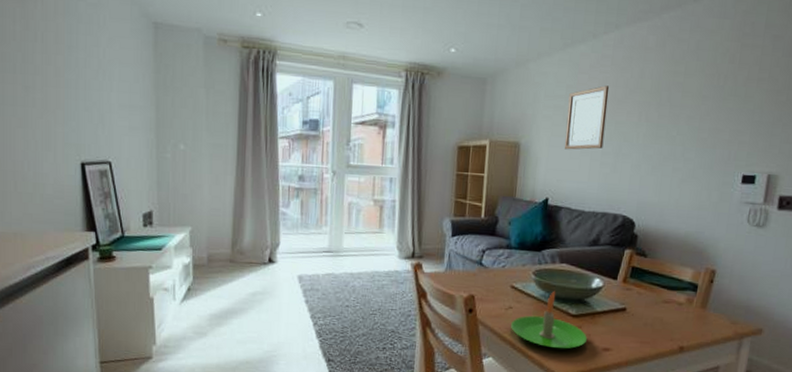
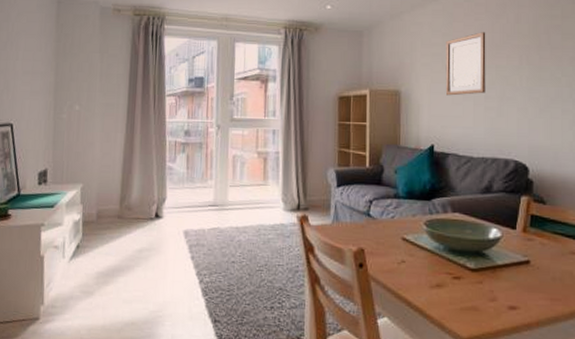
candle: present [511,290,588,349] -> none [405,242,491,308]

